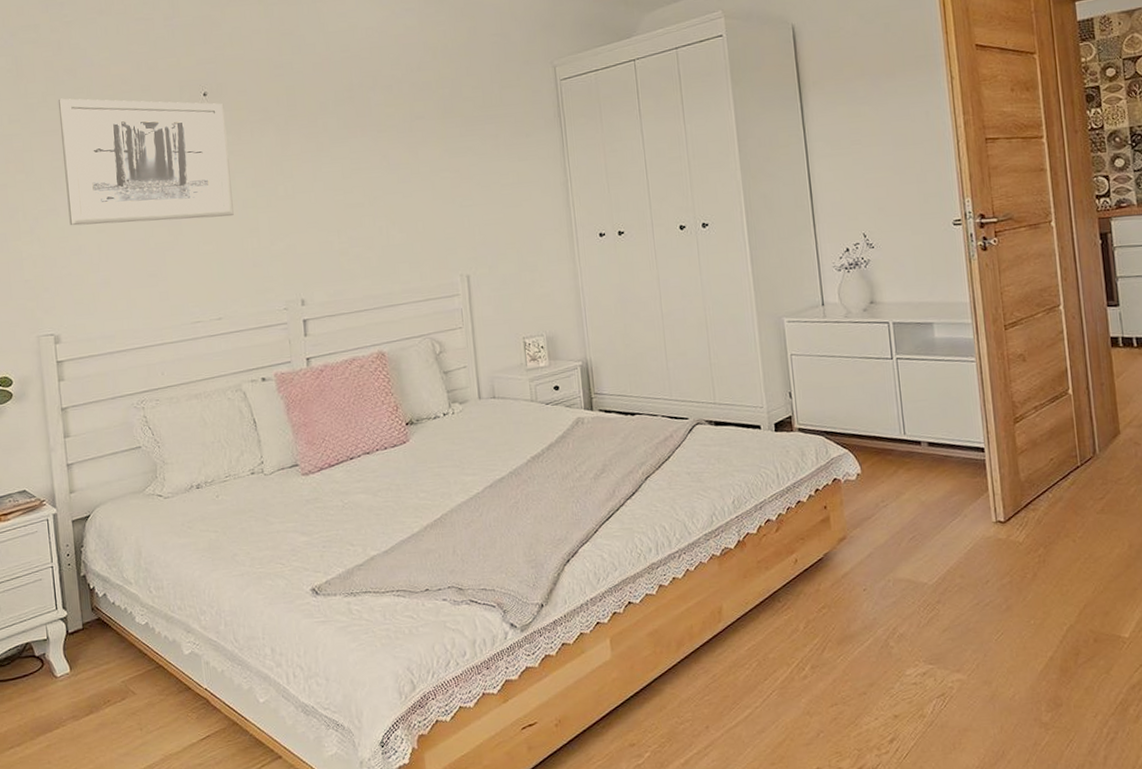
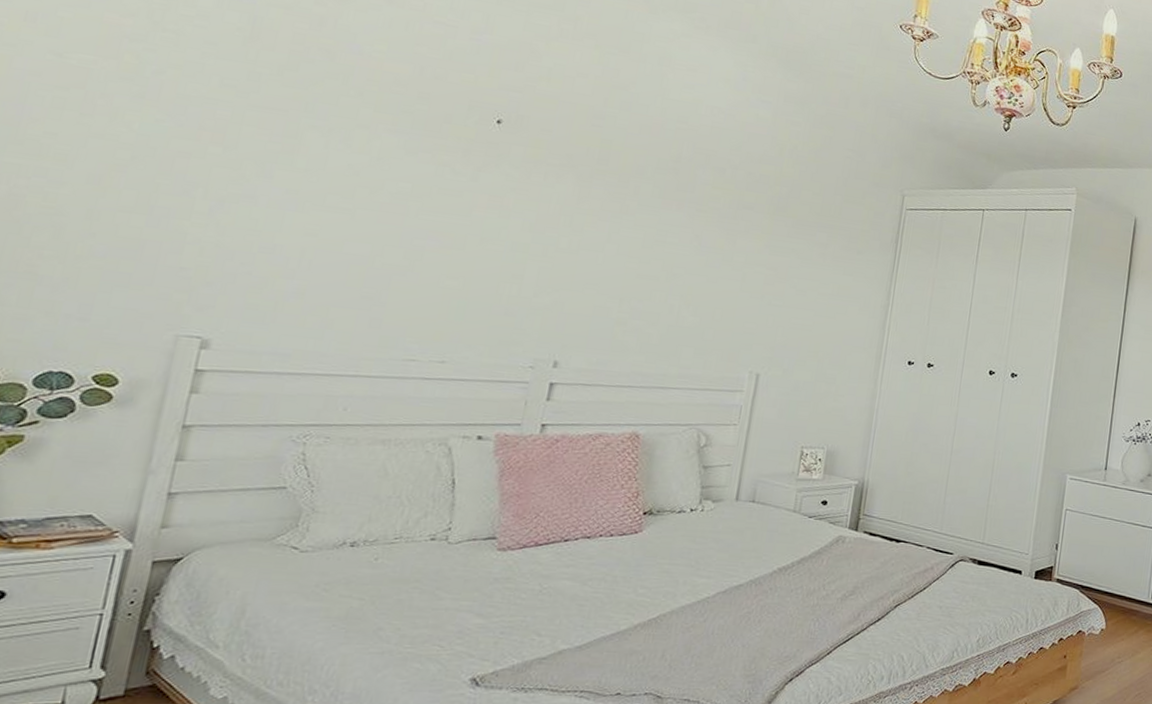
wall art: present [58,98,234,226] -> none [268,77,520,256]

